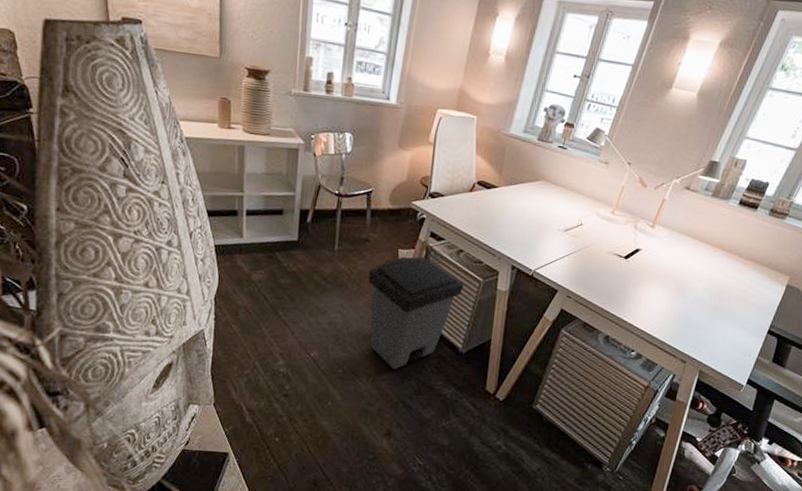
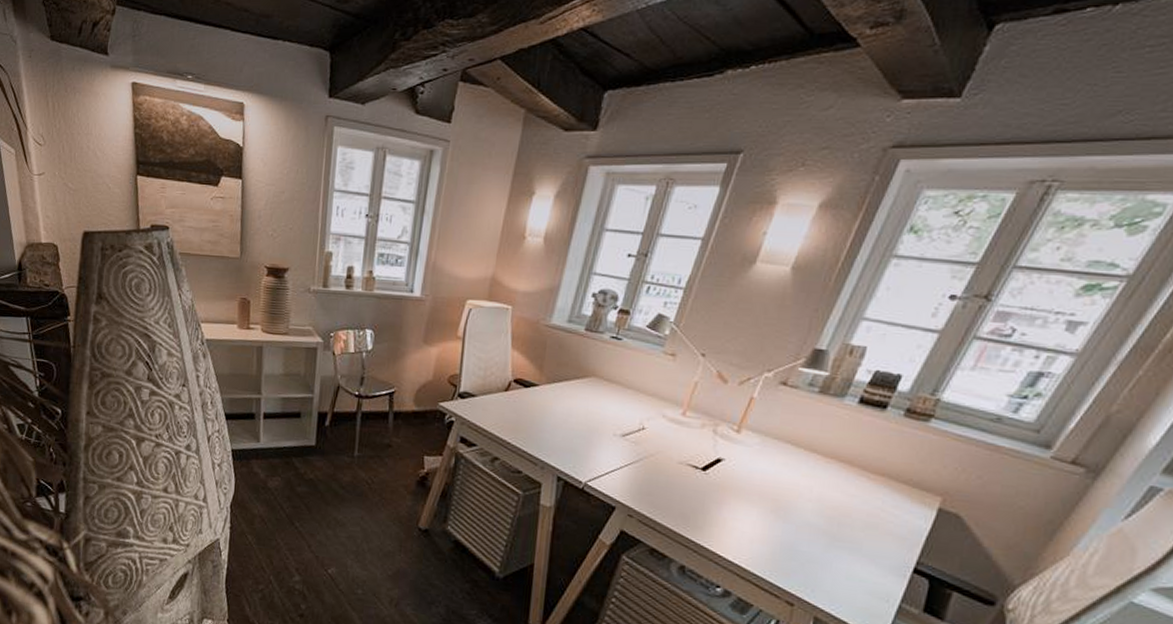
trash can: present [368,256,464,370] -> none [390,464,500,594]

